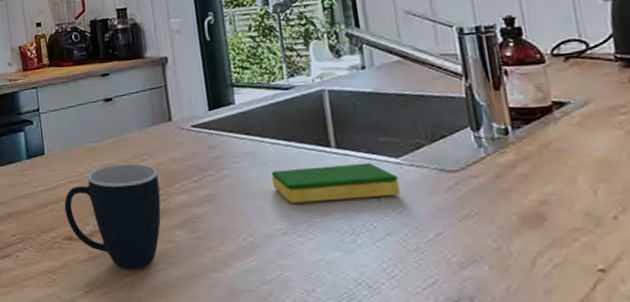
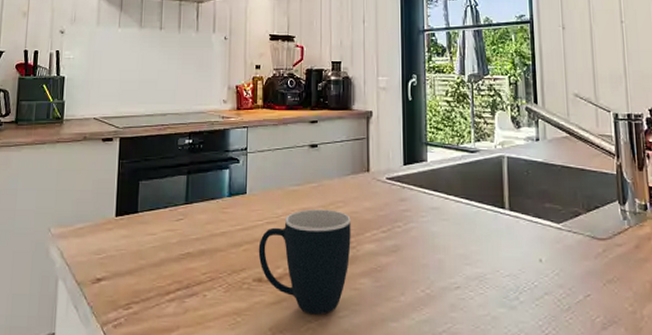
dish sponge: present [270,162,401,203] -> none [452,225,559,259]

